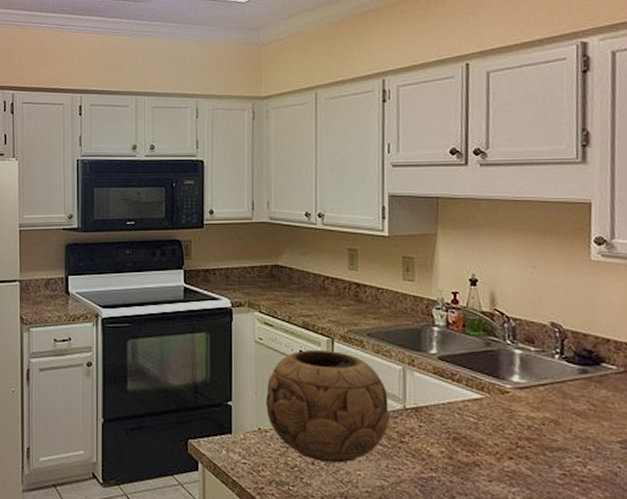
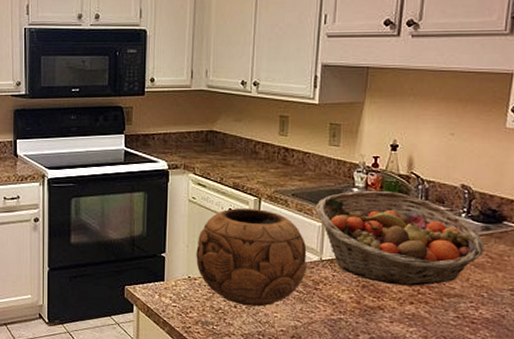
fruit basket: none [394,329,584,438] -> present [315,190,484,286]

